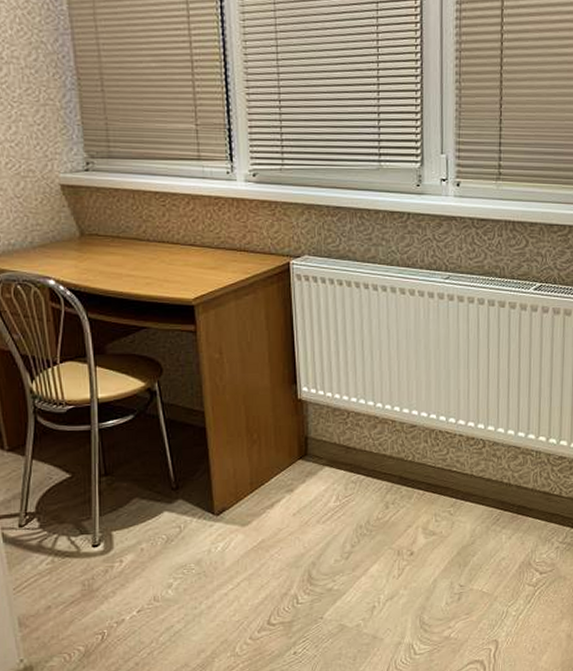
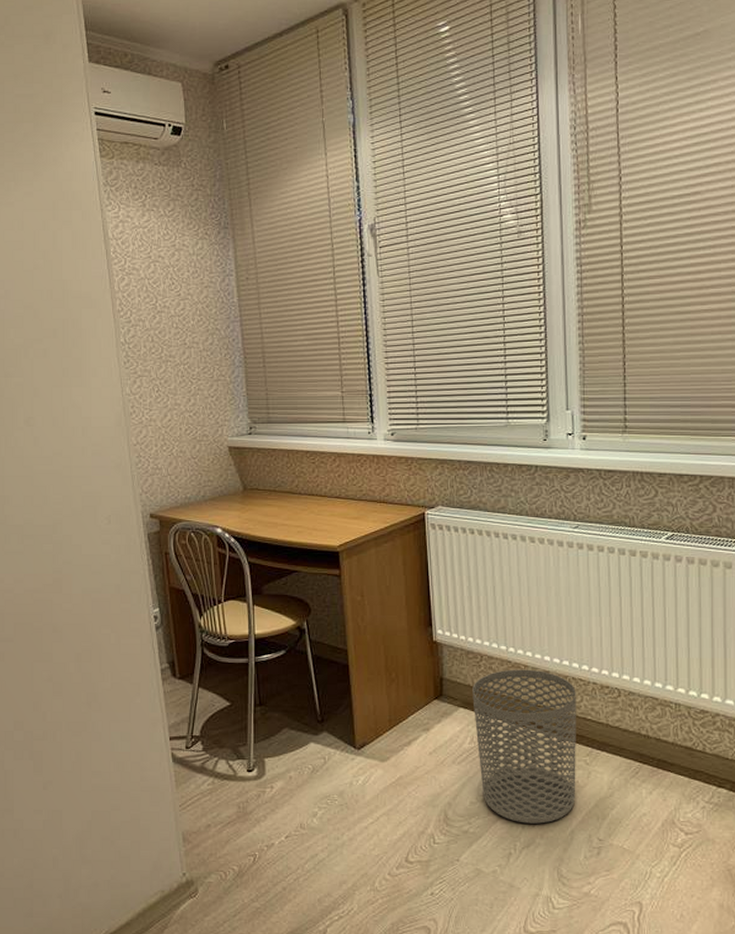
waste bin: none [338,424,443,577] -> present [472,669,576,824]

